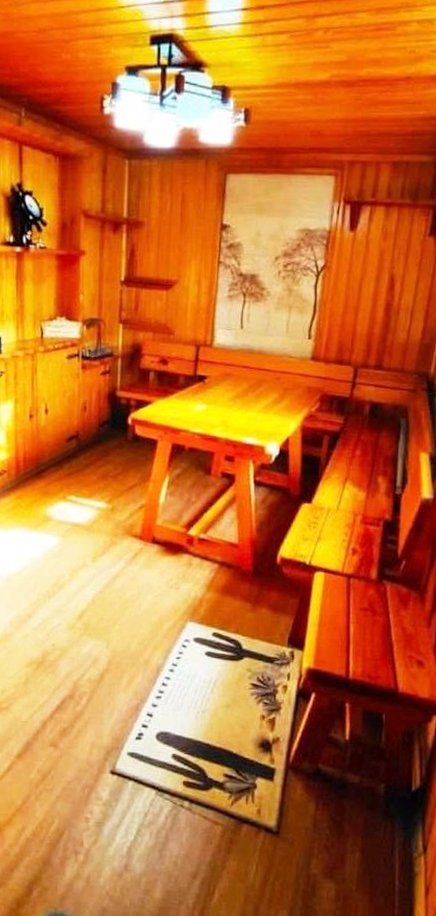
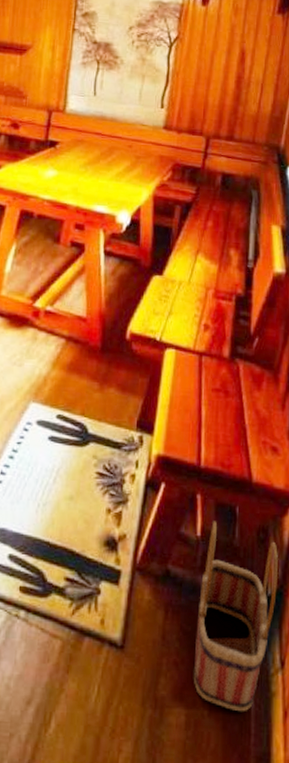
basket: none [342,726,422,889] -> present [193,521,278,712]

